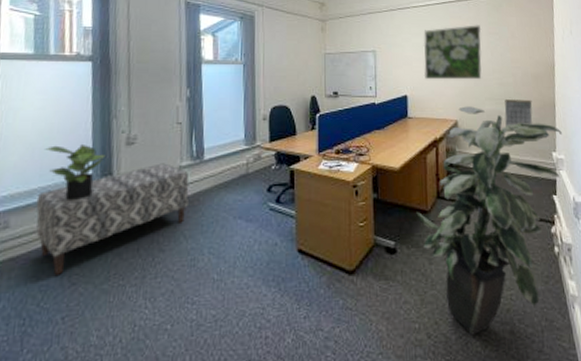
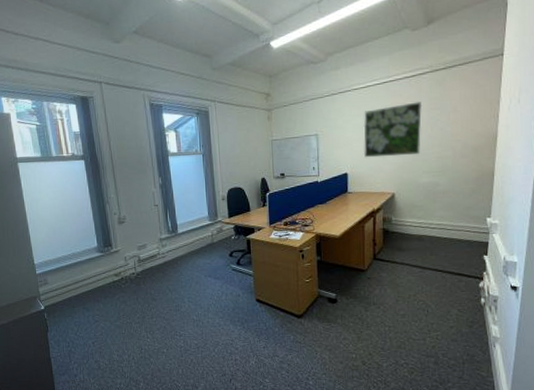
bench: present [35,163,189,275] -> none [62,236,170,315]
potted plant: present [45,145,106,200] -> none [62,224,105,265]
indoor plant: present [416,106,562,336] -> none [354,179,498,364]
calendar: present [504,99,533,127] -> none [441,170,470,197]

